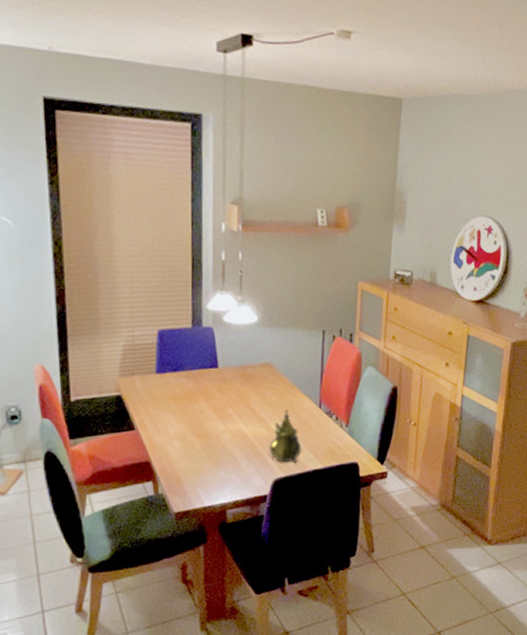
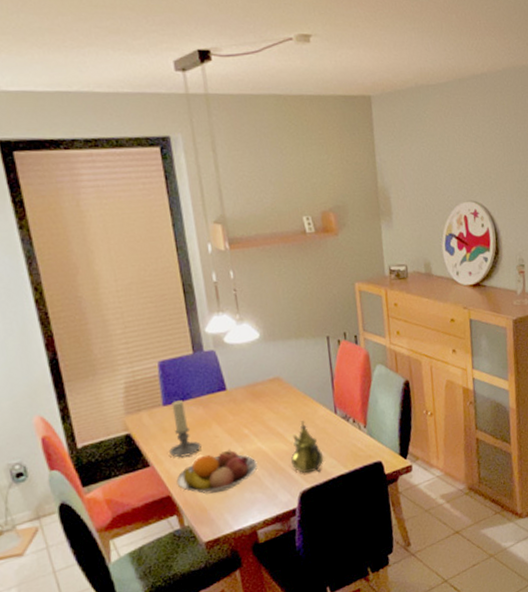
candle holder: none [155,371,186,426] -> present [169,400,202,458]
fruit bowl: none [157,426,237,467] -> present [176,449,258,494]

